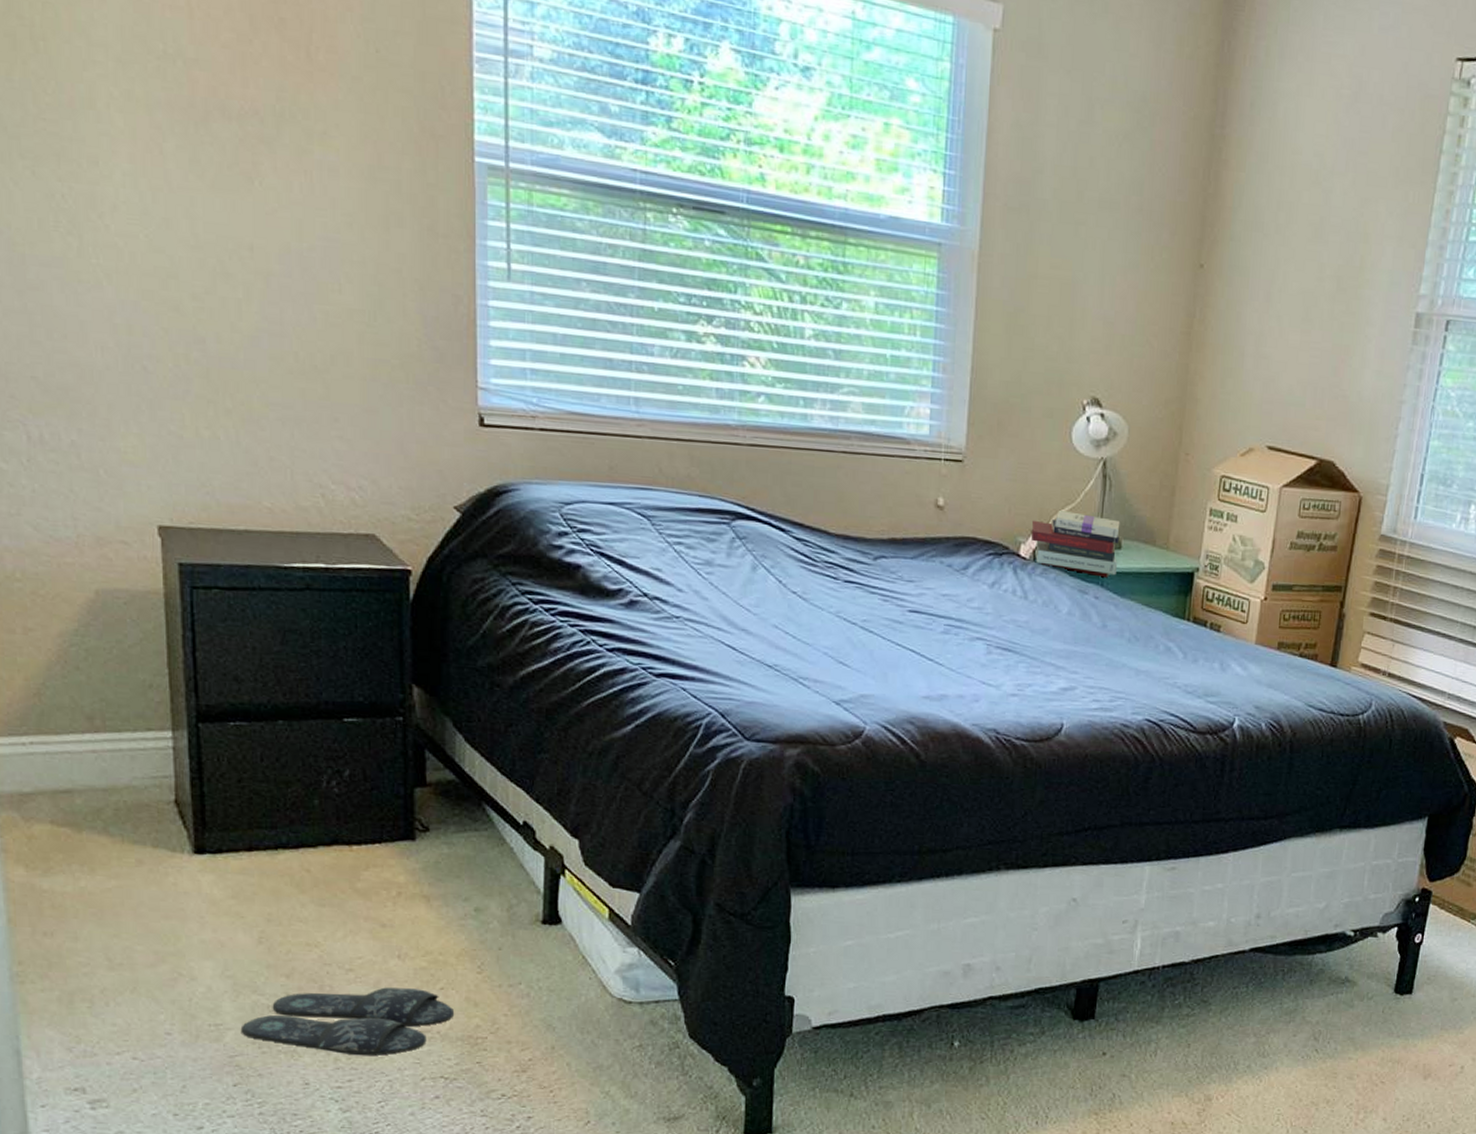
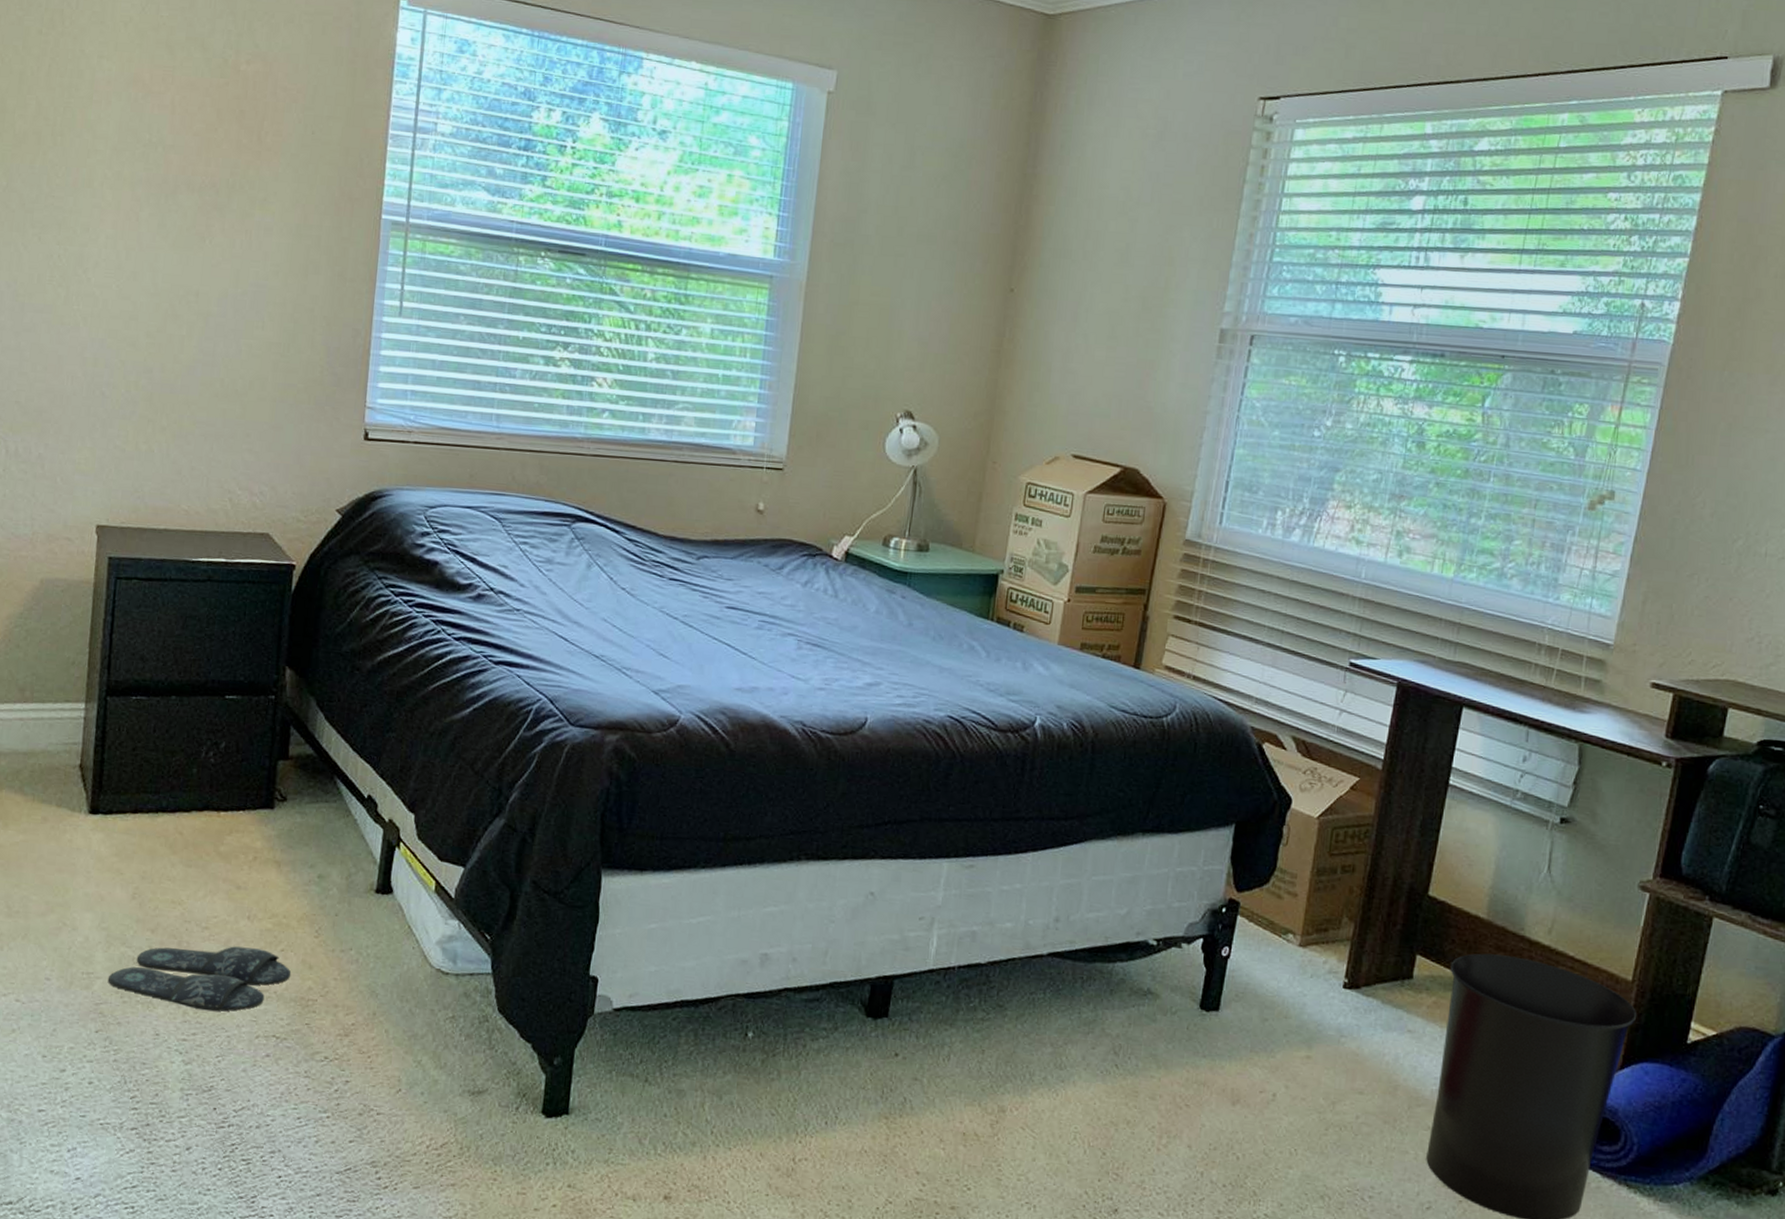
books: present [1030,509,1121,578] -> none [843,514,929,579]

